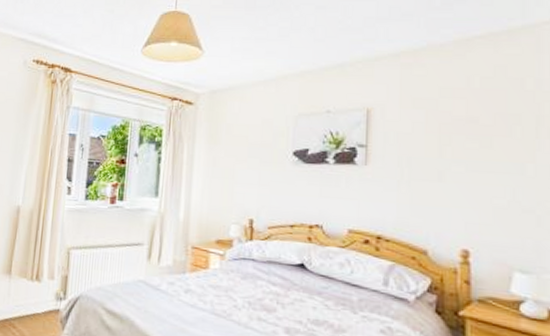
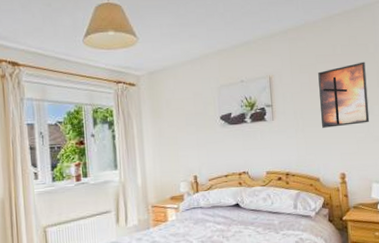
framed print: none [437,101,518,186] -> present [318,61,370,128]

